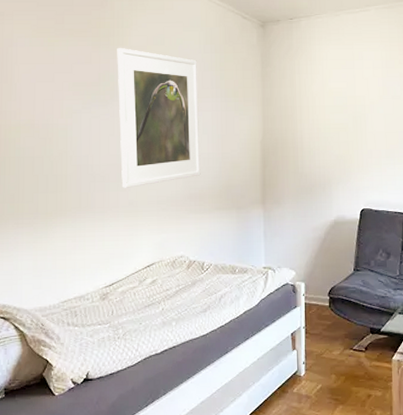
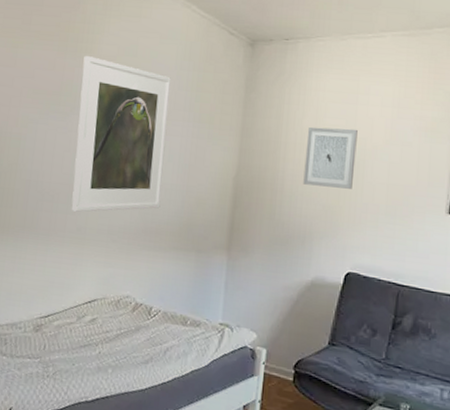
wall art: none [317,89,358,140] -> present [303,127,358,189]

